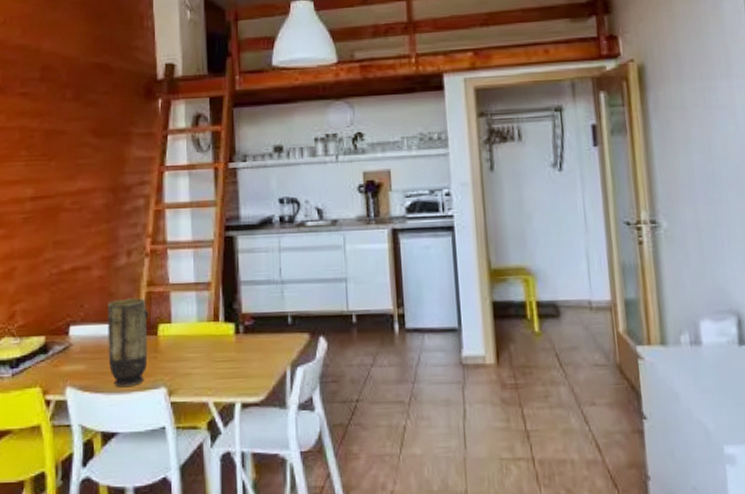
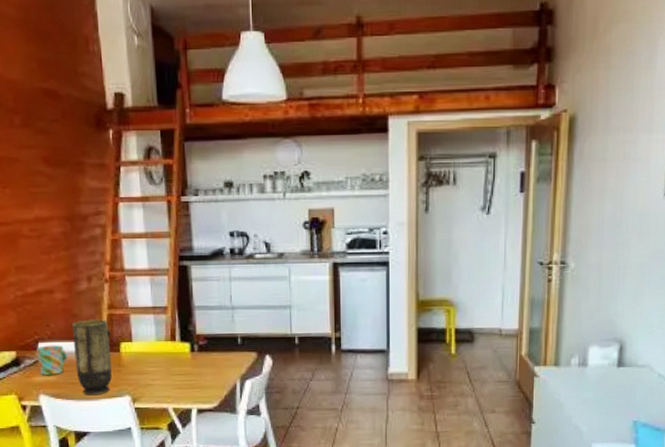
mug: none [67,328,100,364] -> present [36,345,68,375]

